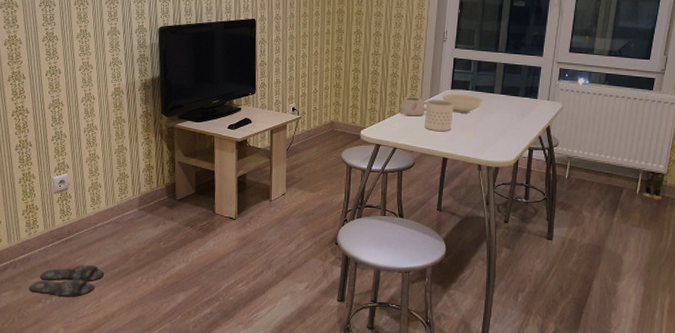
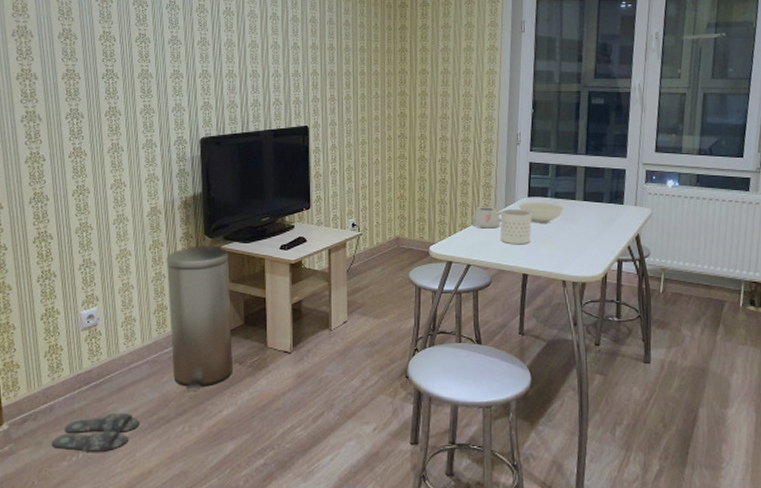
pedal bin: none [128,123,185,249] -> present [166,246,233,391]

